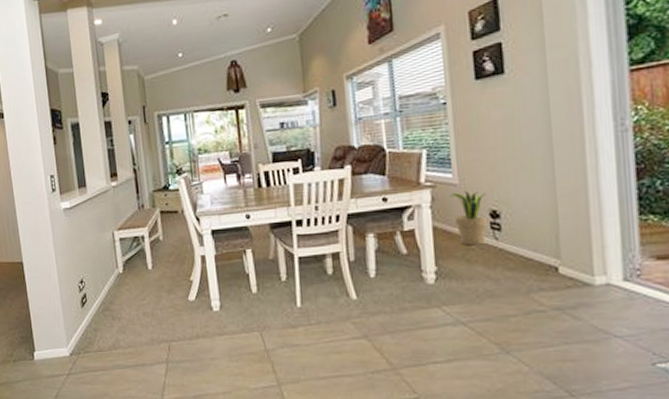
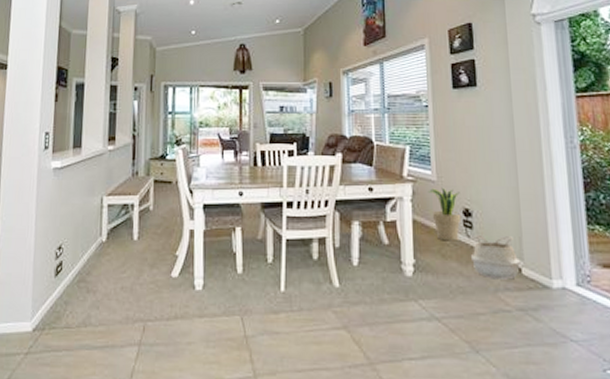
woven basket: none [498,235,556,280] -> present [470,236,520,280]

